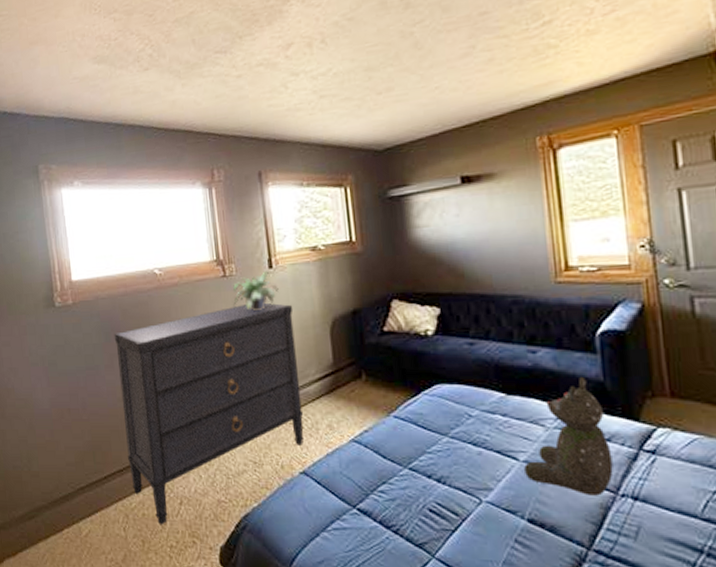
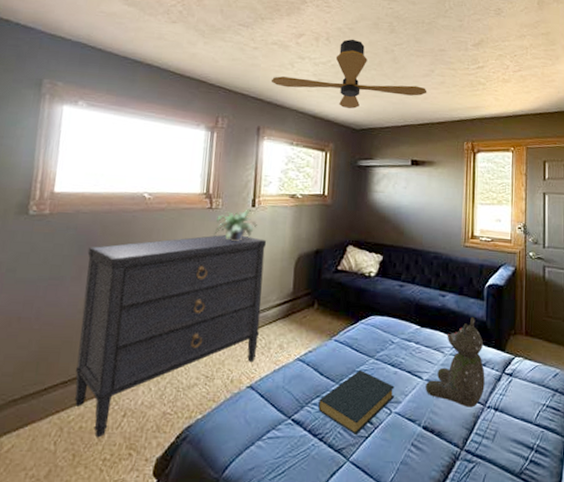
ceiling fan: none [263,31,470,126] -> present [271,39,427,109]
hardback book: none [386,451,482,527] -> present [318,370,395,434]

